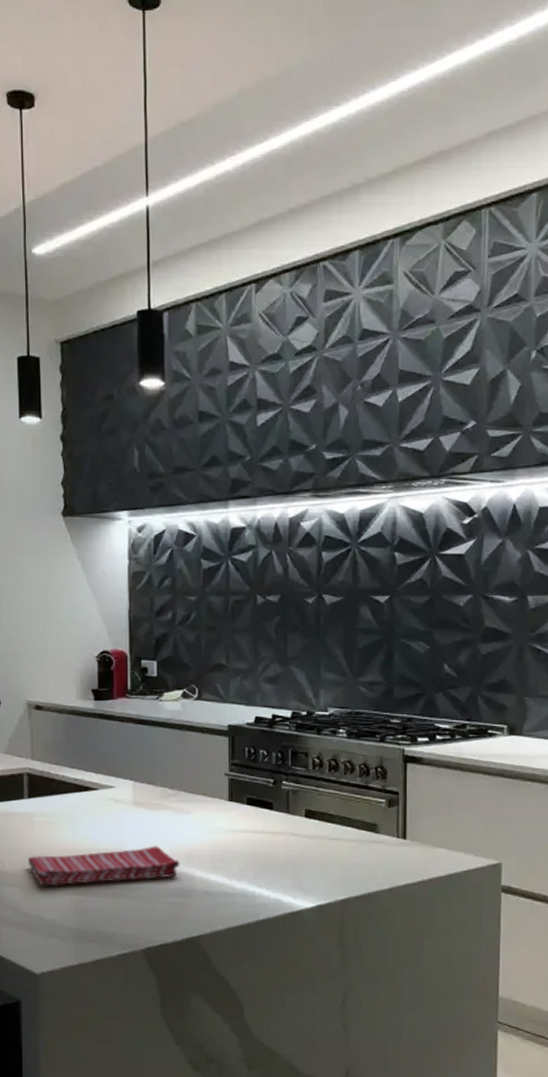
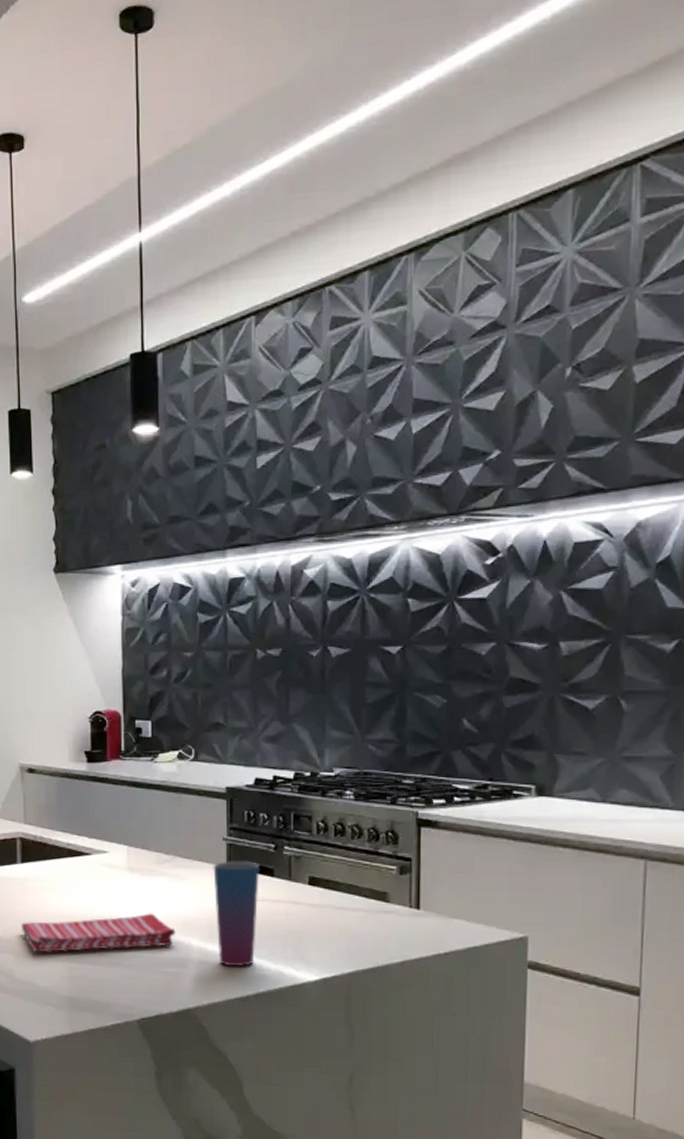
cup: none [216,795,261,897] -> present [213,861,261,967]

